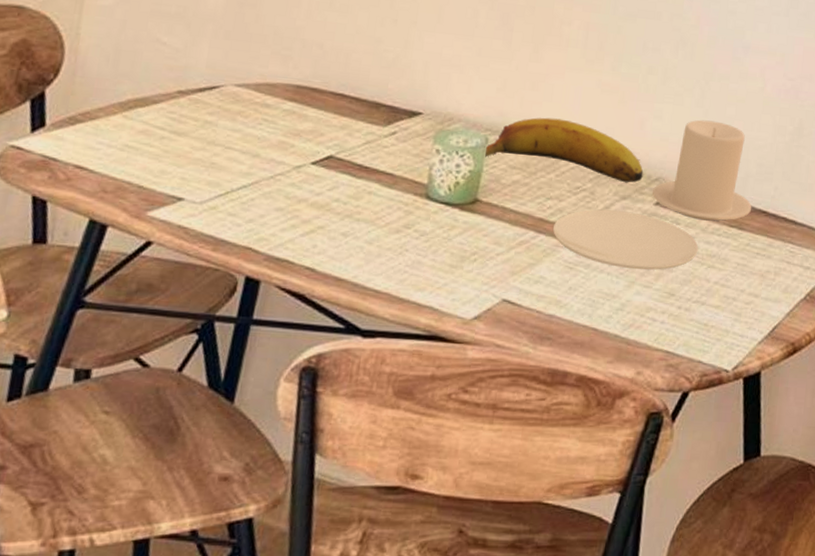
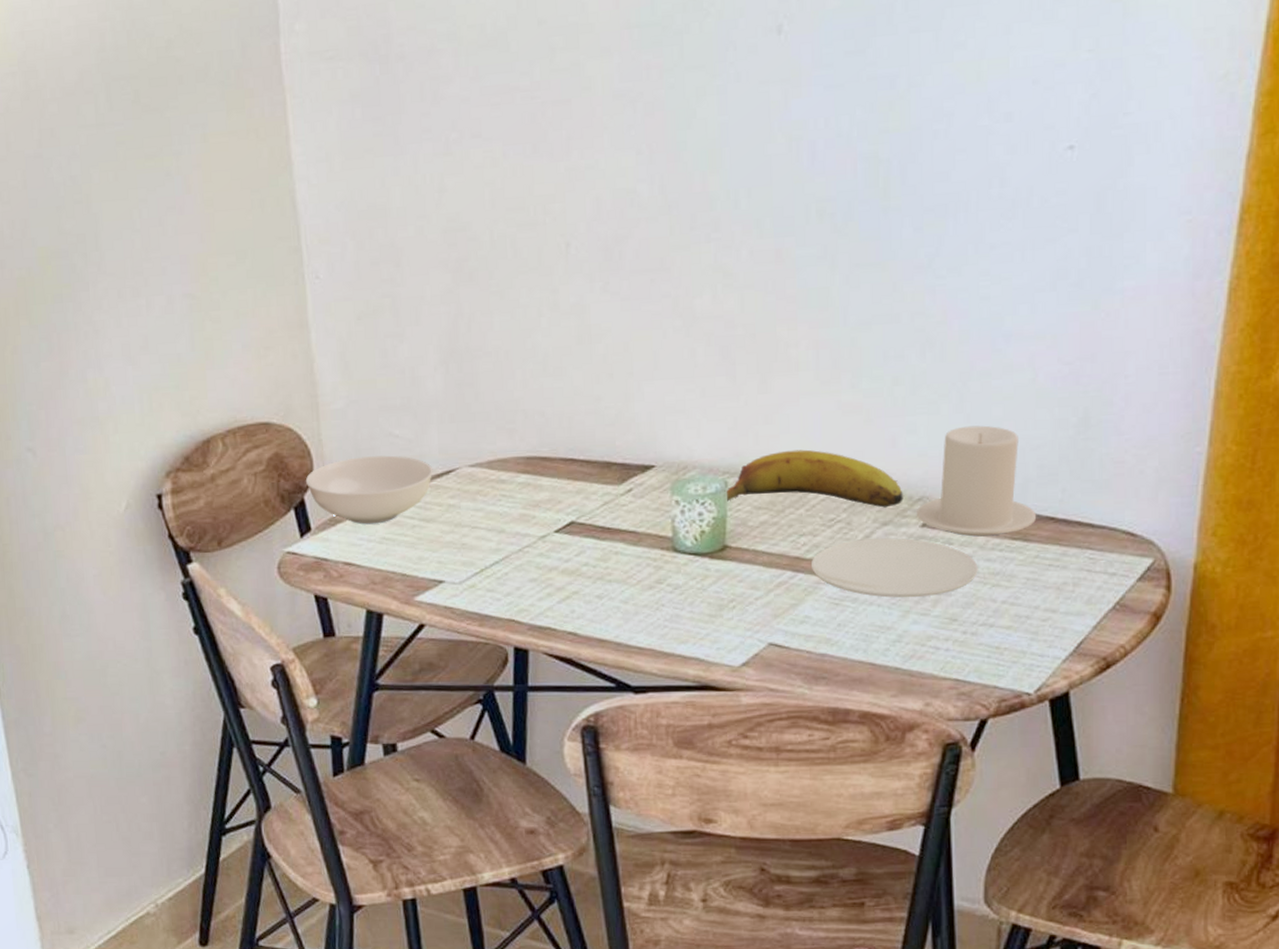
bowl: none [50,57,196,129] -> present [305,455,433,525]

